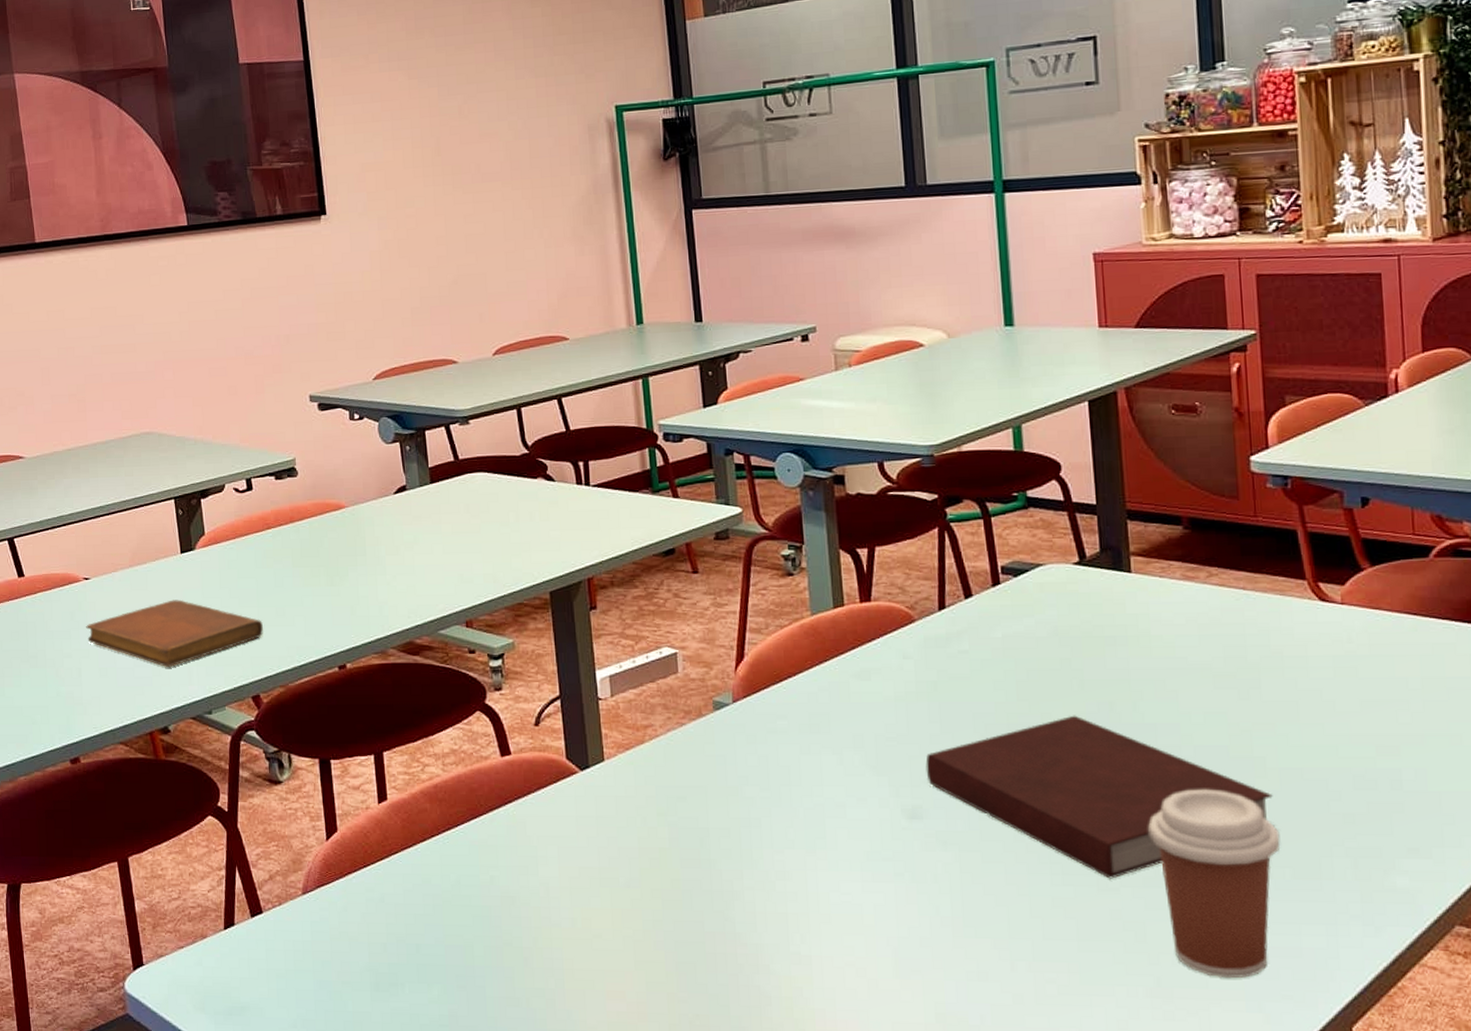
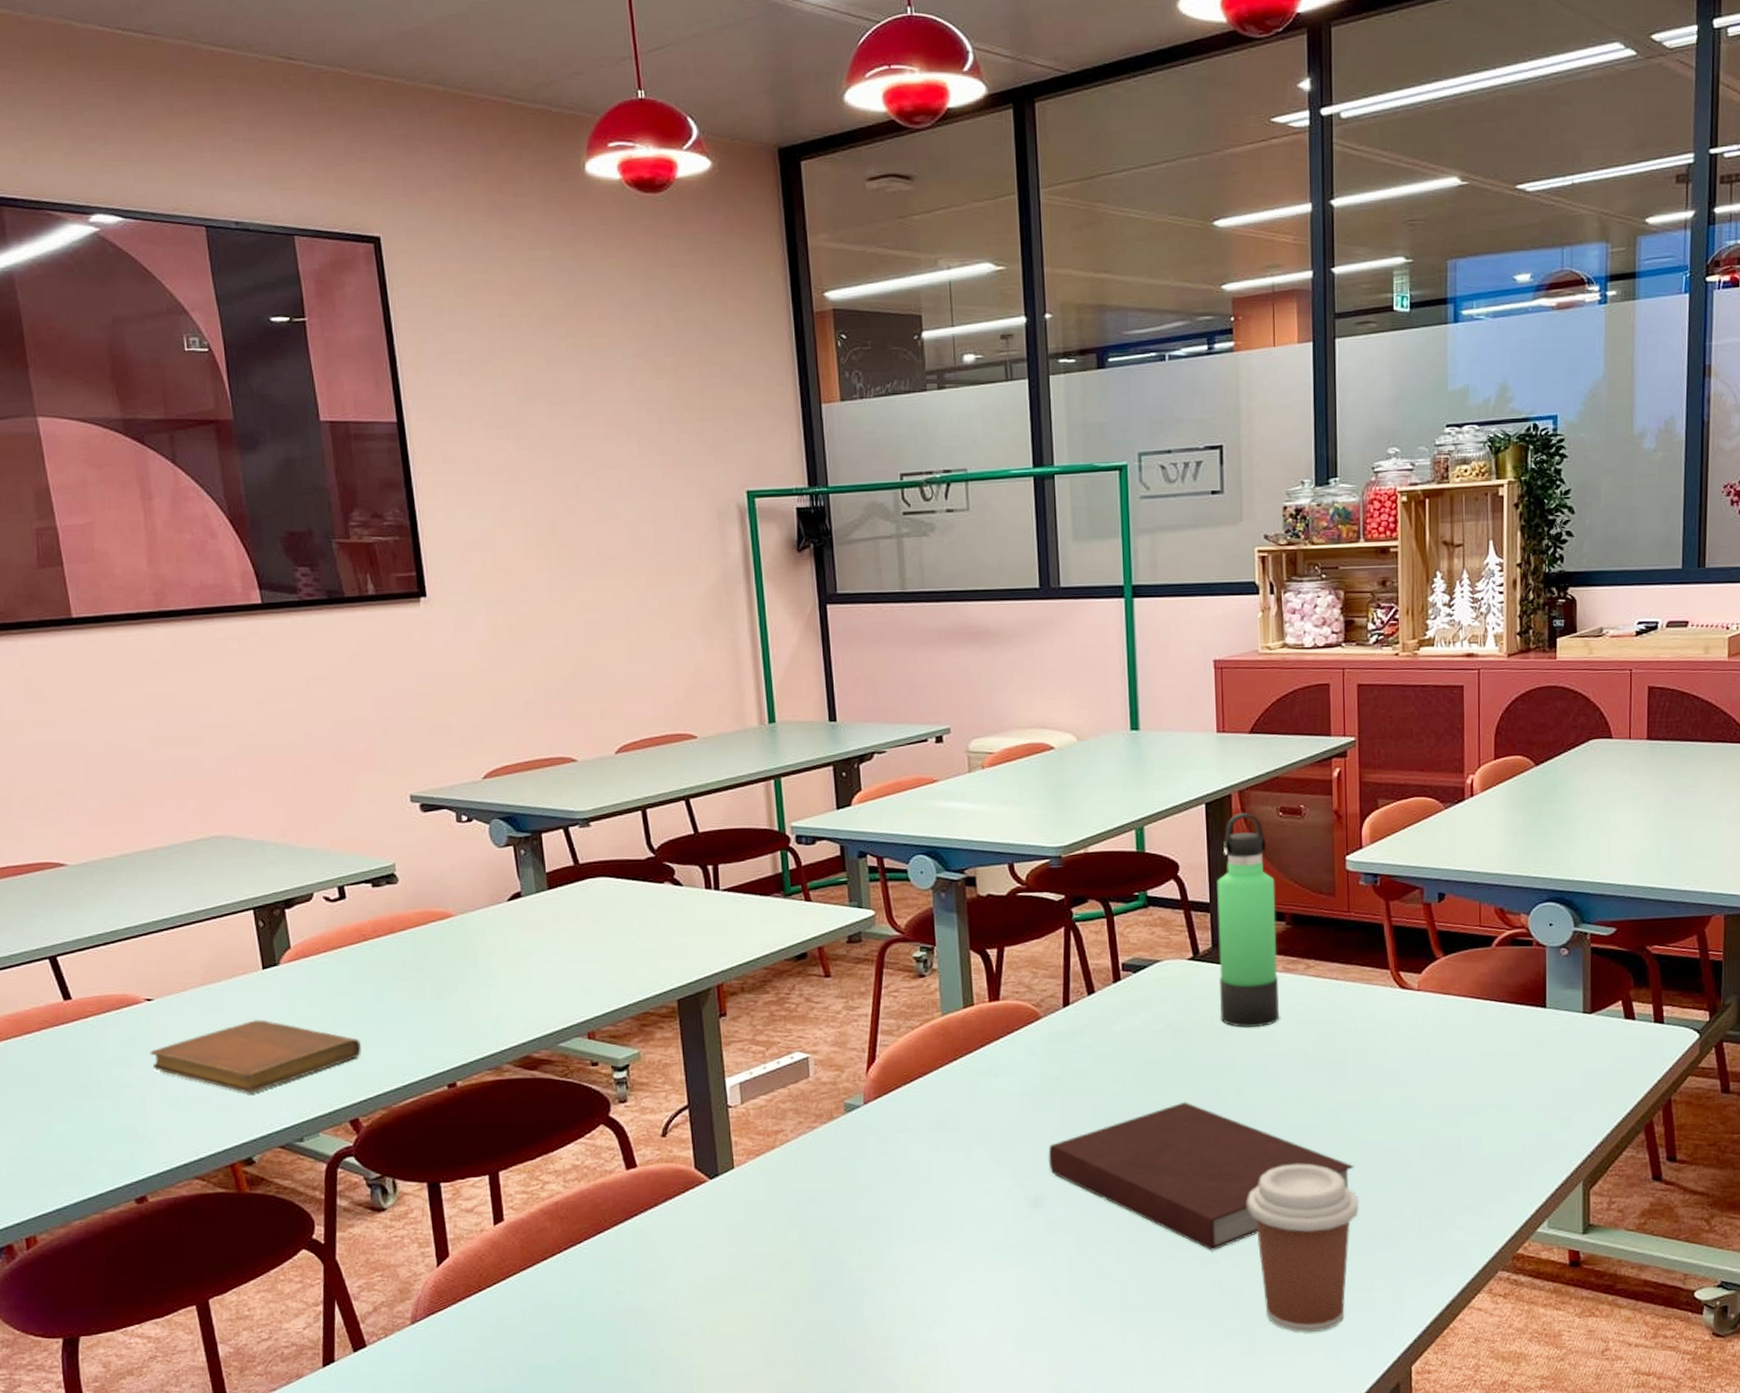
thermos bottle: none [1103,411,1179,639] -> present [1217,813,1279,1028]

